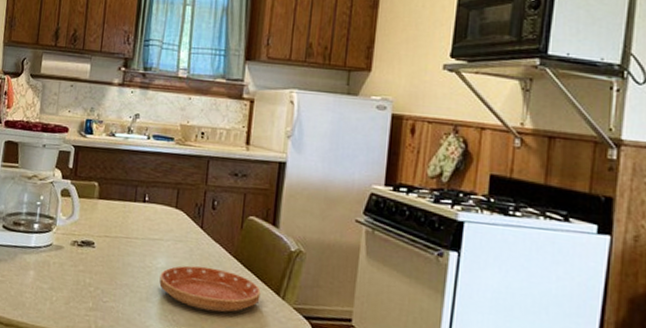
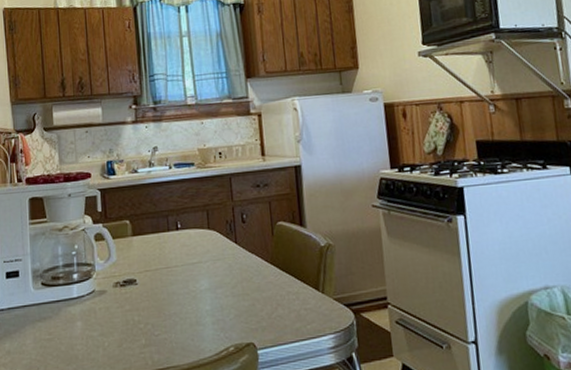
saucer: present [159,265,261,313] -> none [205,278,302,321]

